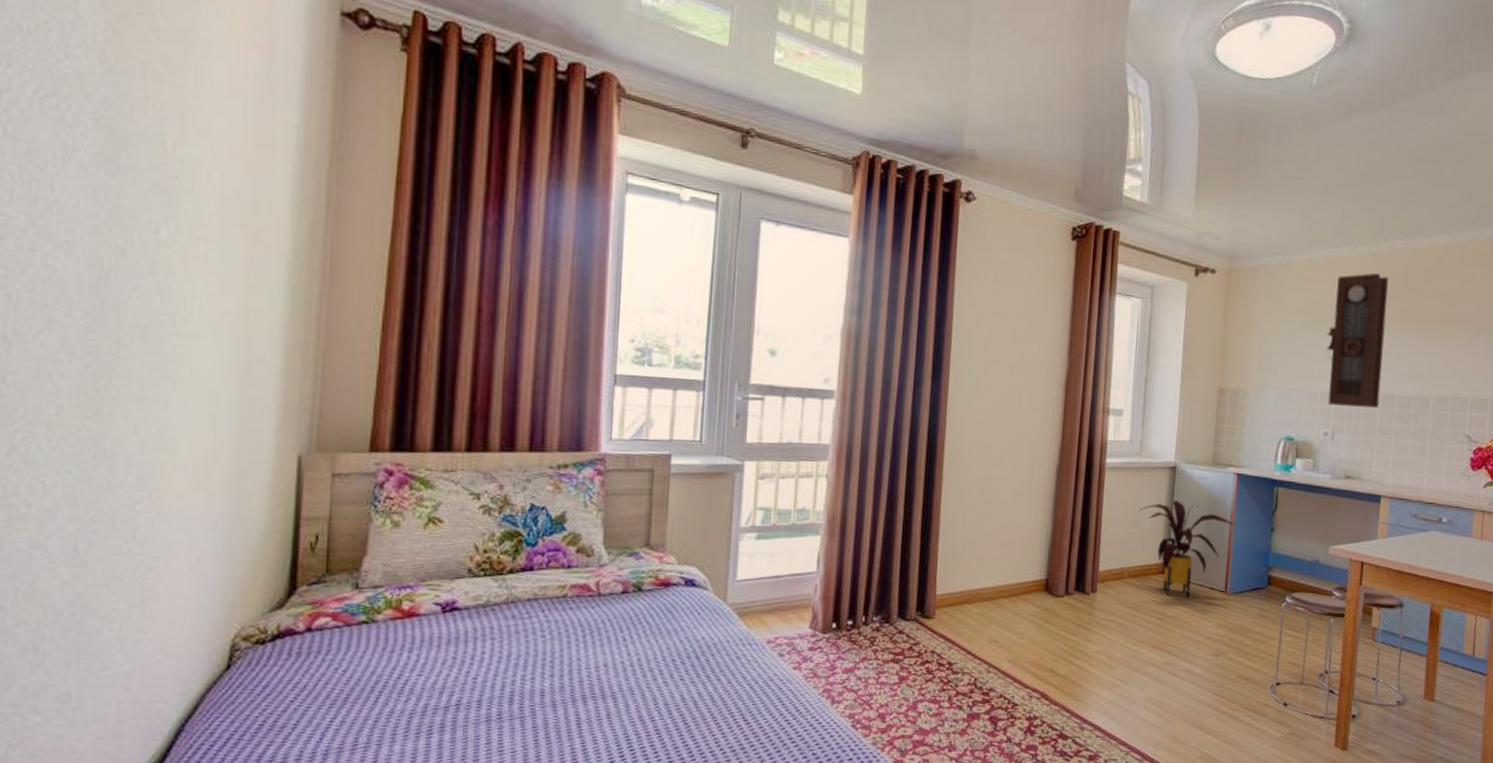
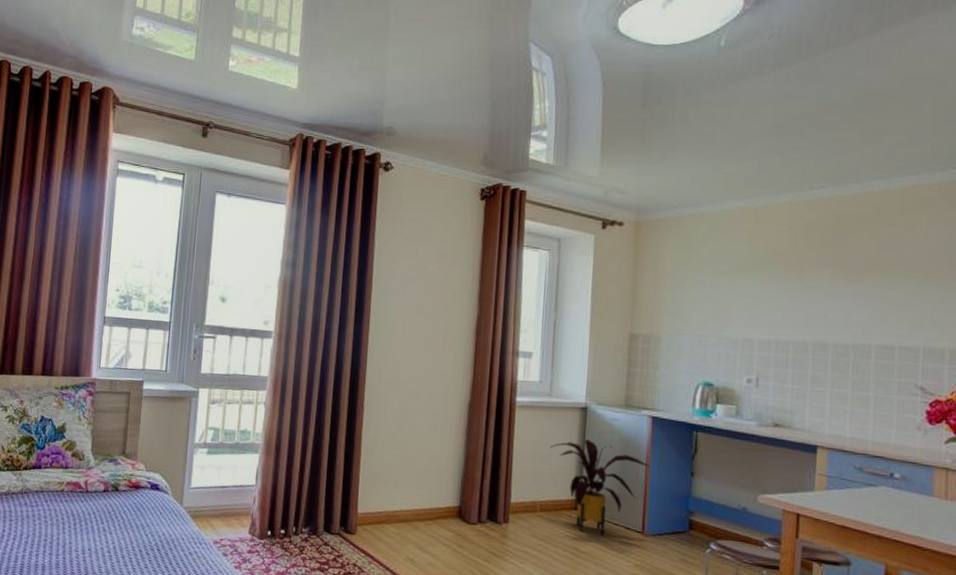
pendulum clock: present [1326,272,1389,408] -> none [746,221,815,356]

